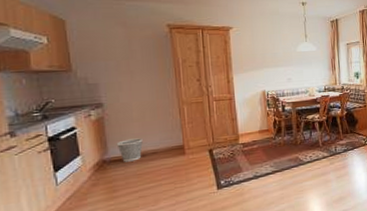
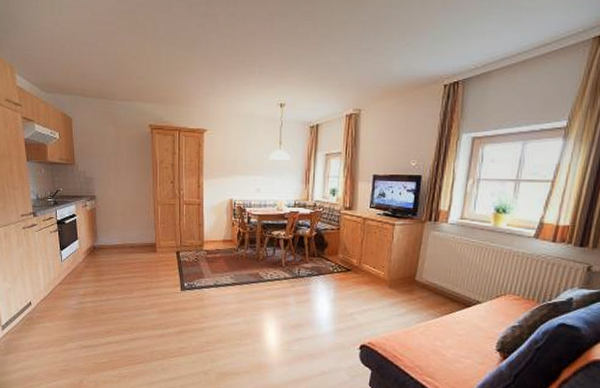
wastebasket: present [116,138,144,162] -> none [104,231,125,251]

